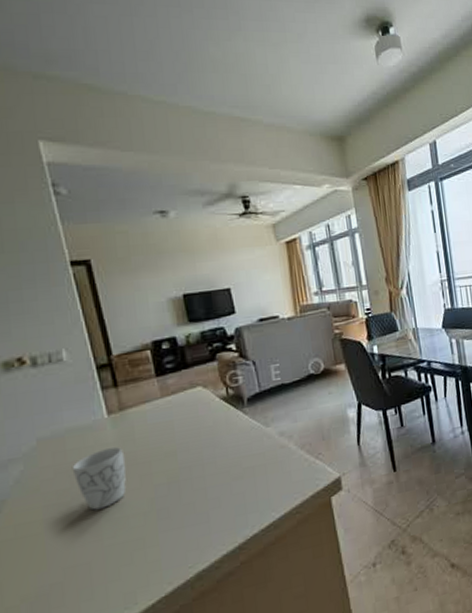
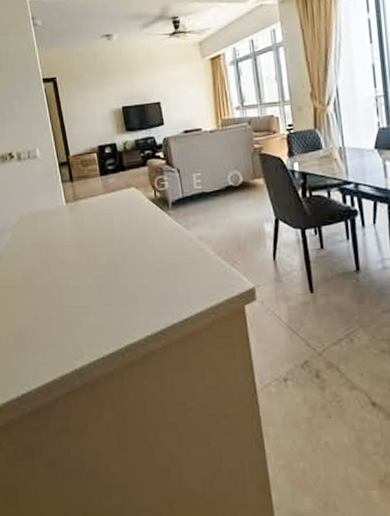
mug: present [72,447,127,511] -> none [41,230,78,277]

